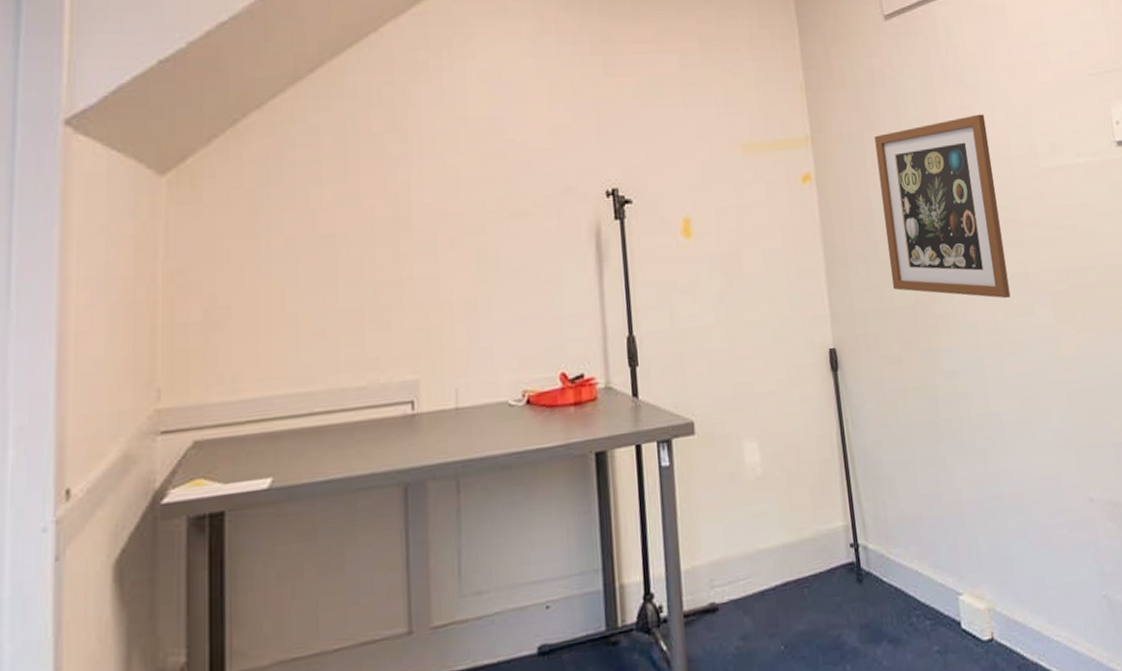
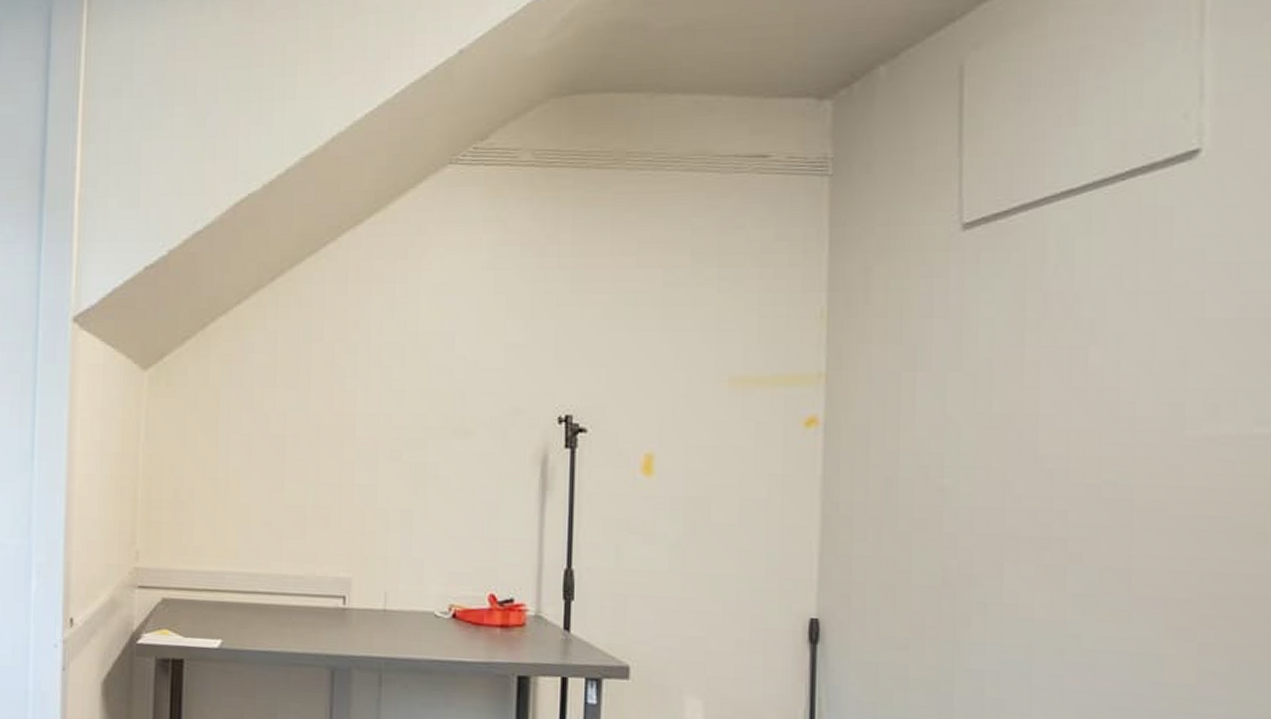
wall art: present [874,114,1011,299] -> none [912,358,1102,597]

